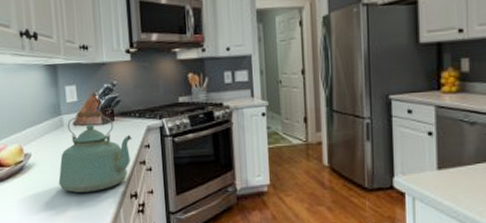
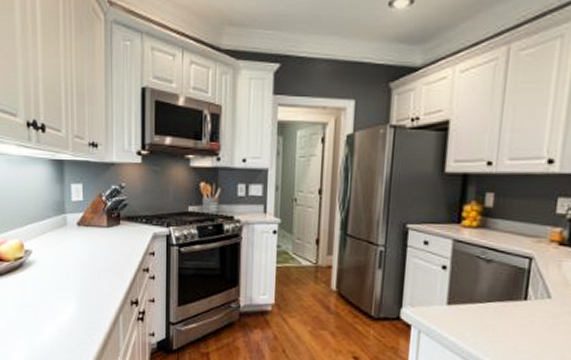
kettle: present [58,110,132,193] -> none [58,211,137,296]

